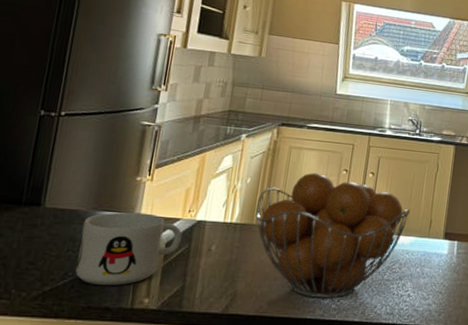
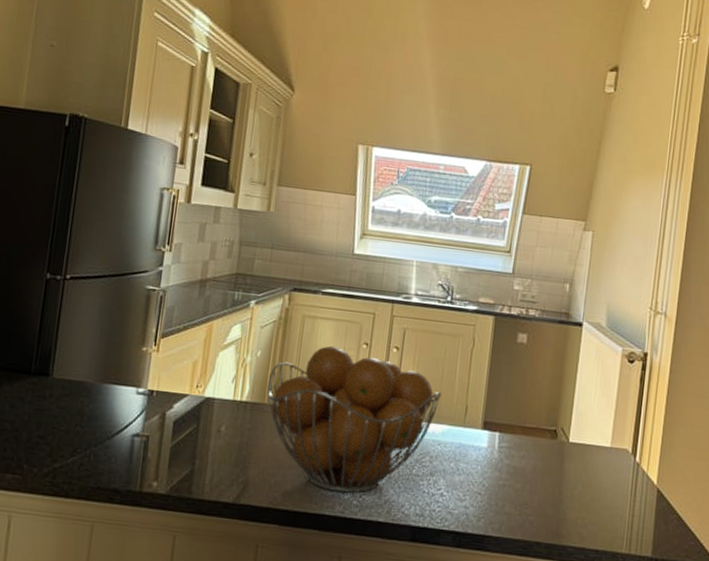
mug: present [75,211,182,286] -> none [84,385,190,466]

